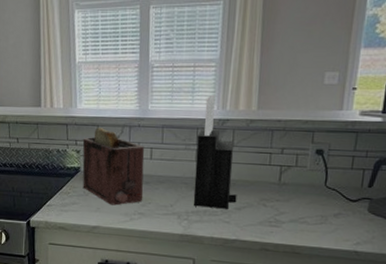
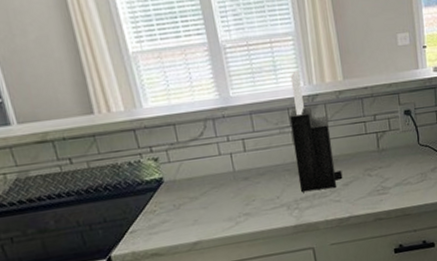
toaster: present [82,128,145,206] -> none [158,126,246,213]

